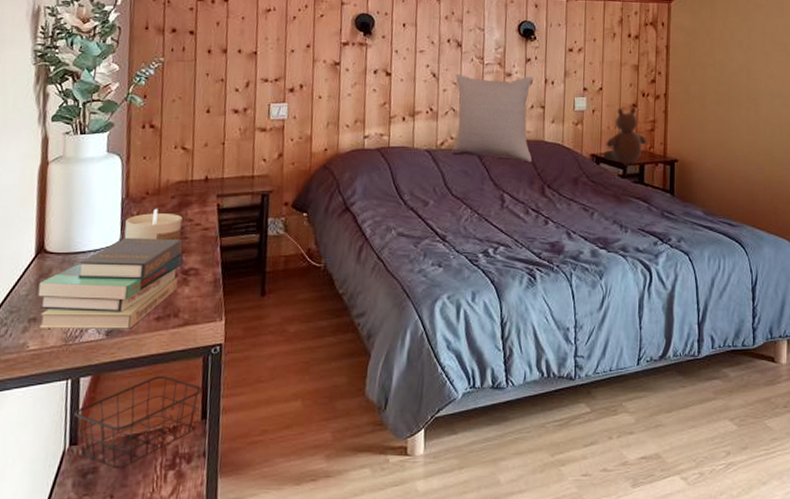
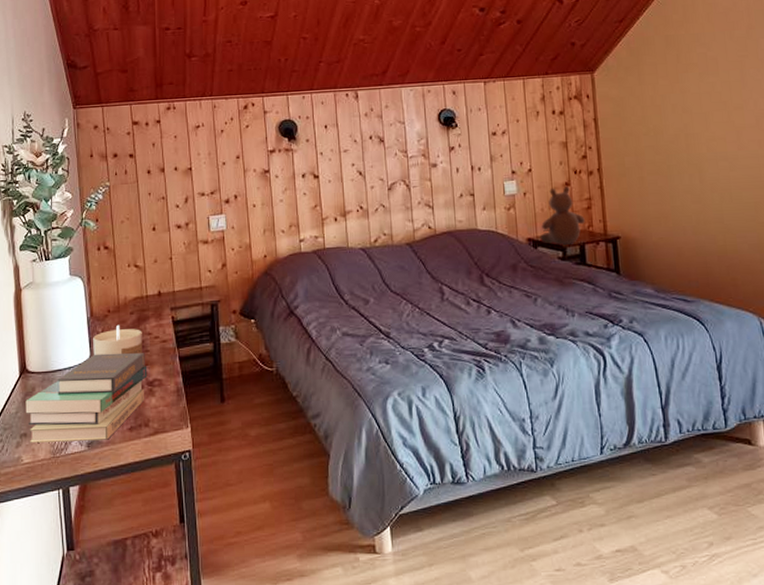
basket: present [74,376,203,469] -> none [68,483,178,572]
pillow: present [451,73,533,163] -> none [381,165,468,253]

